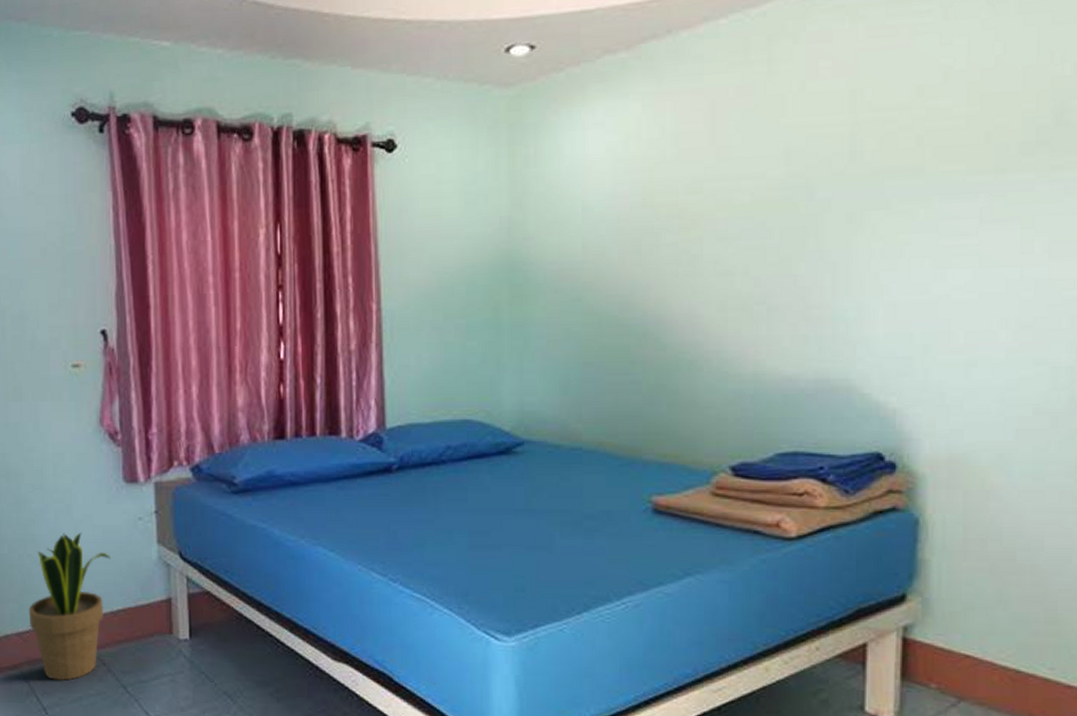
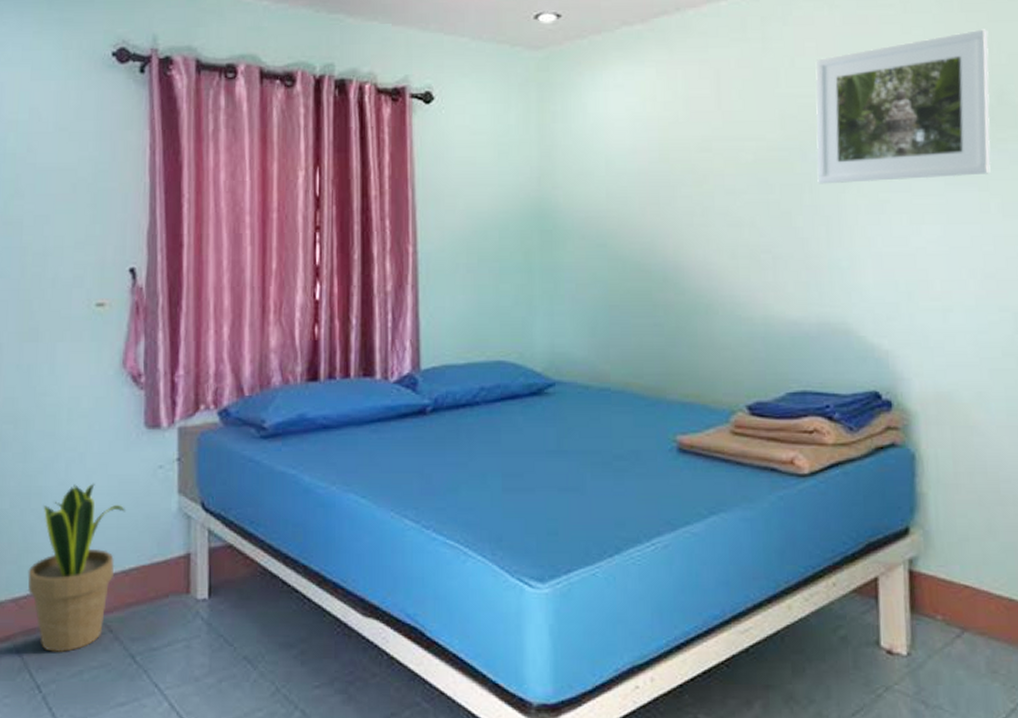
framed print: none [825,33,1051,227] -> present [815,29,991,184]

